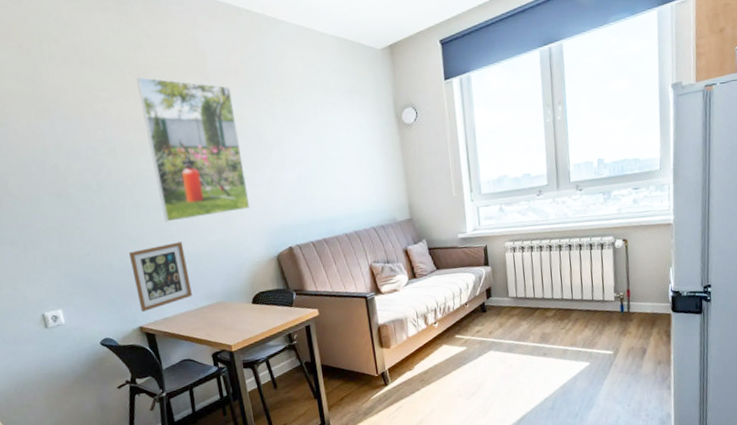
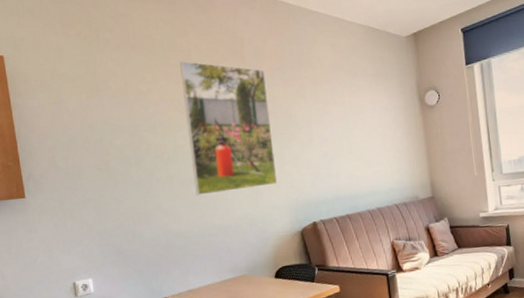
picture frame: present [129,242,192,313] -> none [160,215,217,284]

